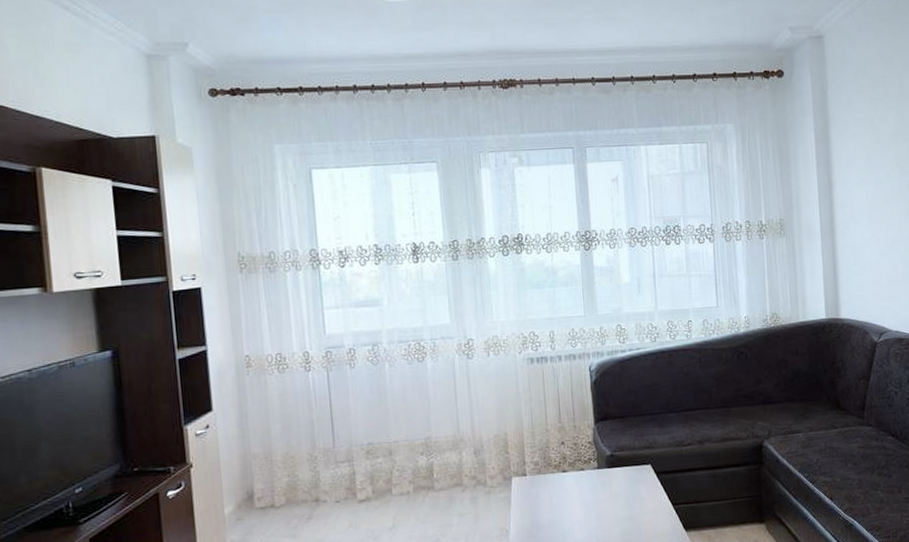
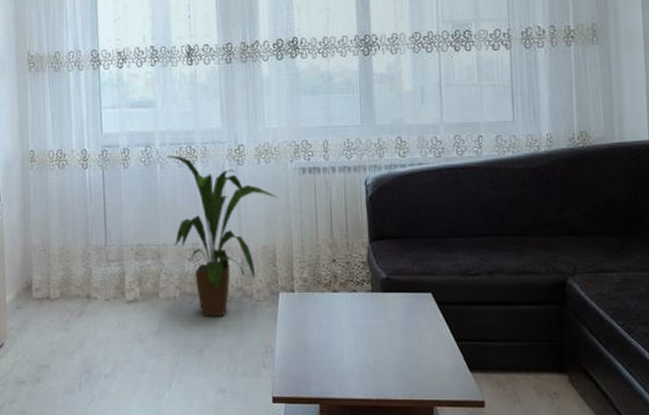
house plant: none [395,353,507,507] -> present [167,156,277,316]

